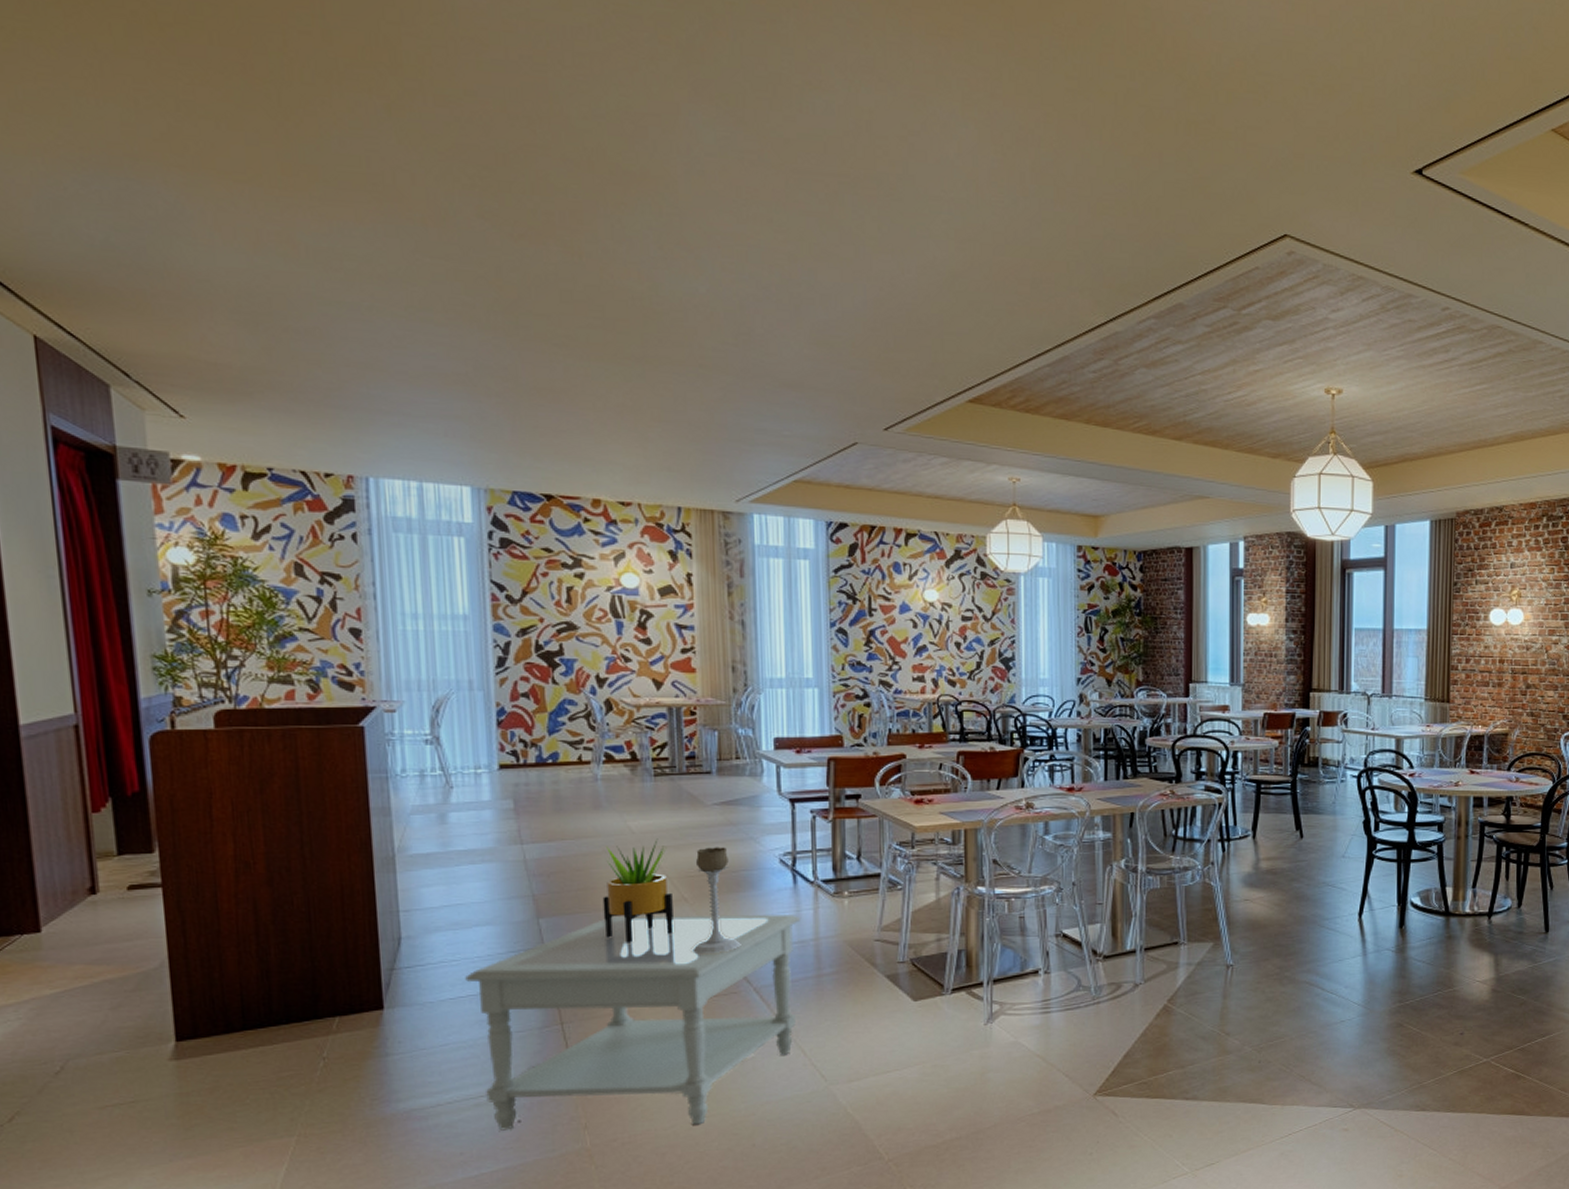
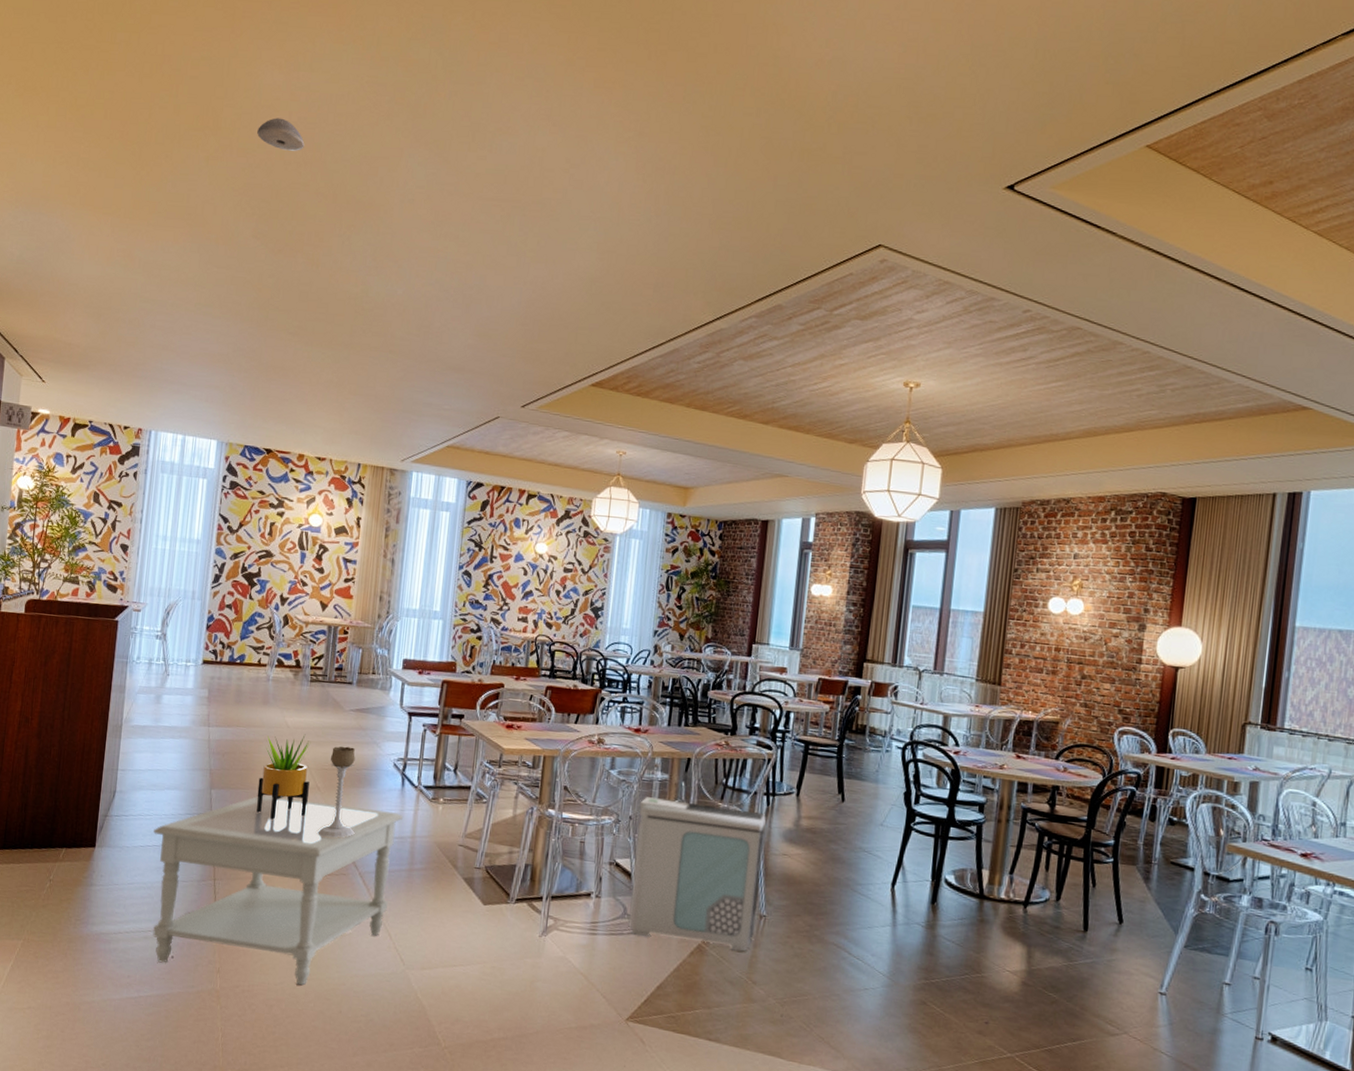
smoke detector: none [460,54,535,102] -> present [257,118,305,151]
air purifier: none [1082,858,1223,1006] -> present [628,796,766,952]

